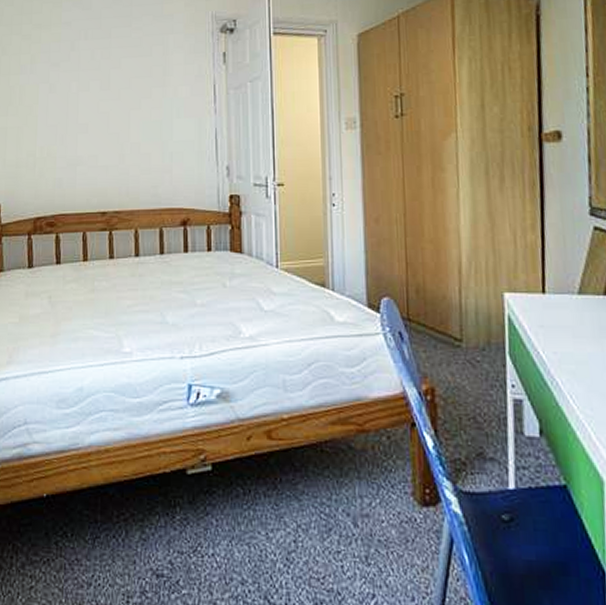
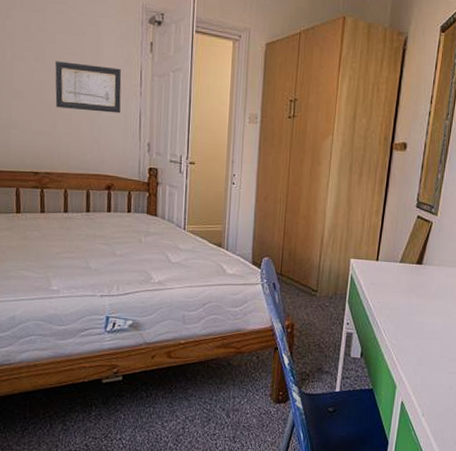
wall art: none [121,85,193,137] -> present [55,61,122,113]

